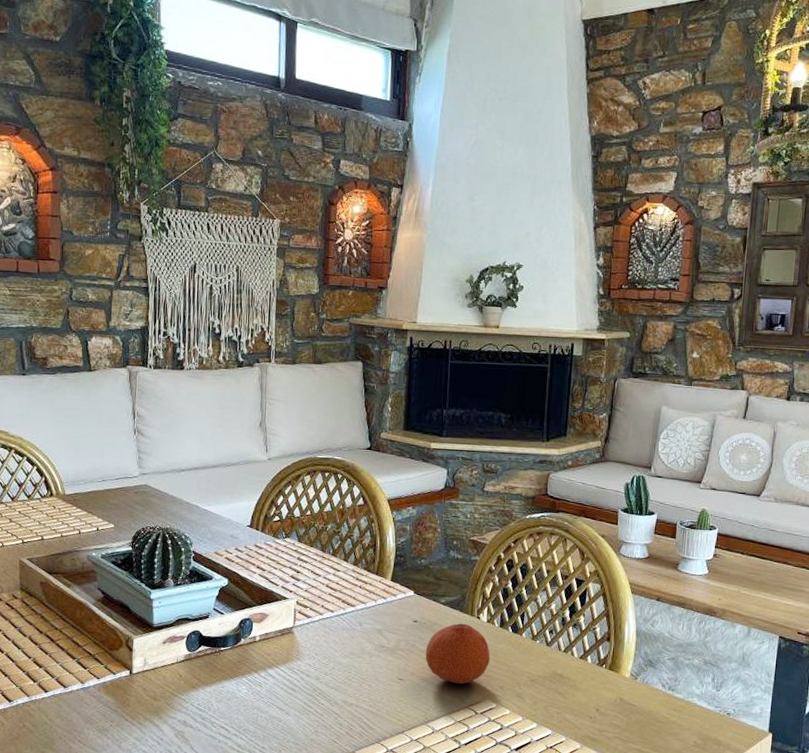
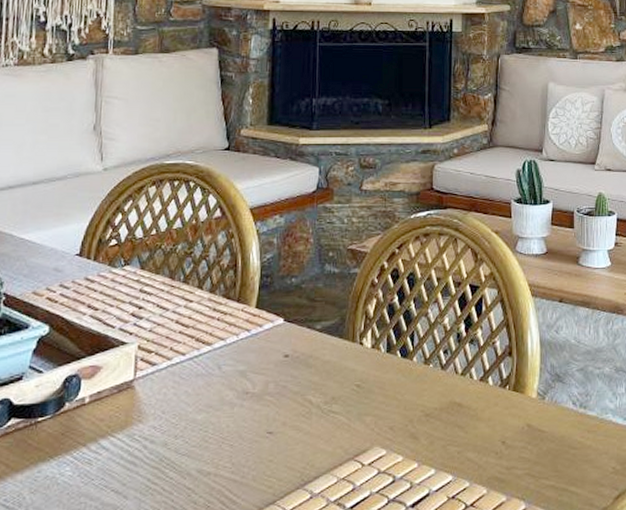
fruit: present [425,623,490,684] -> none [299,352,377,430]

